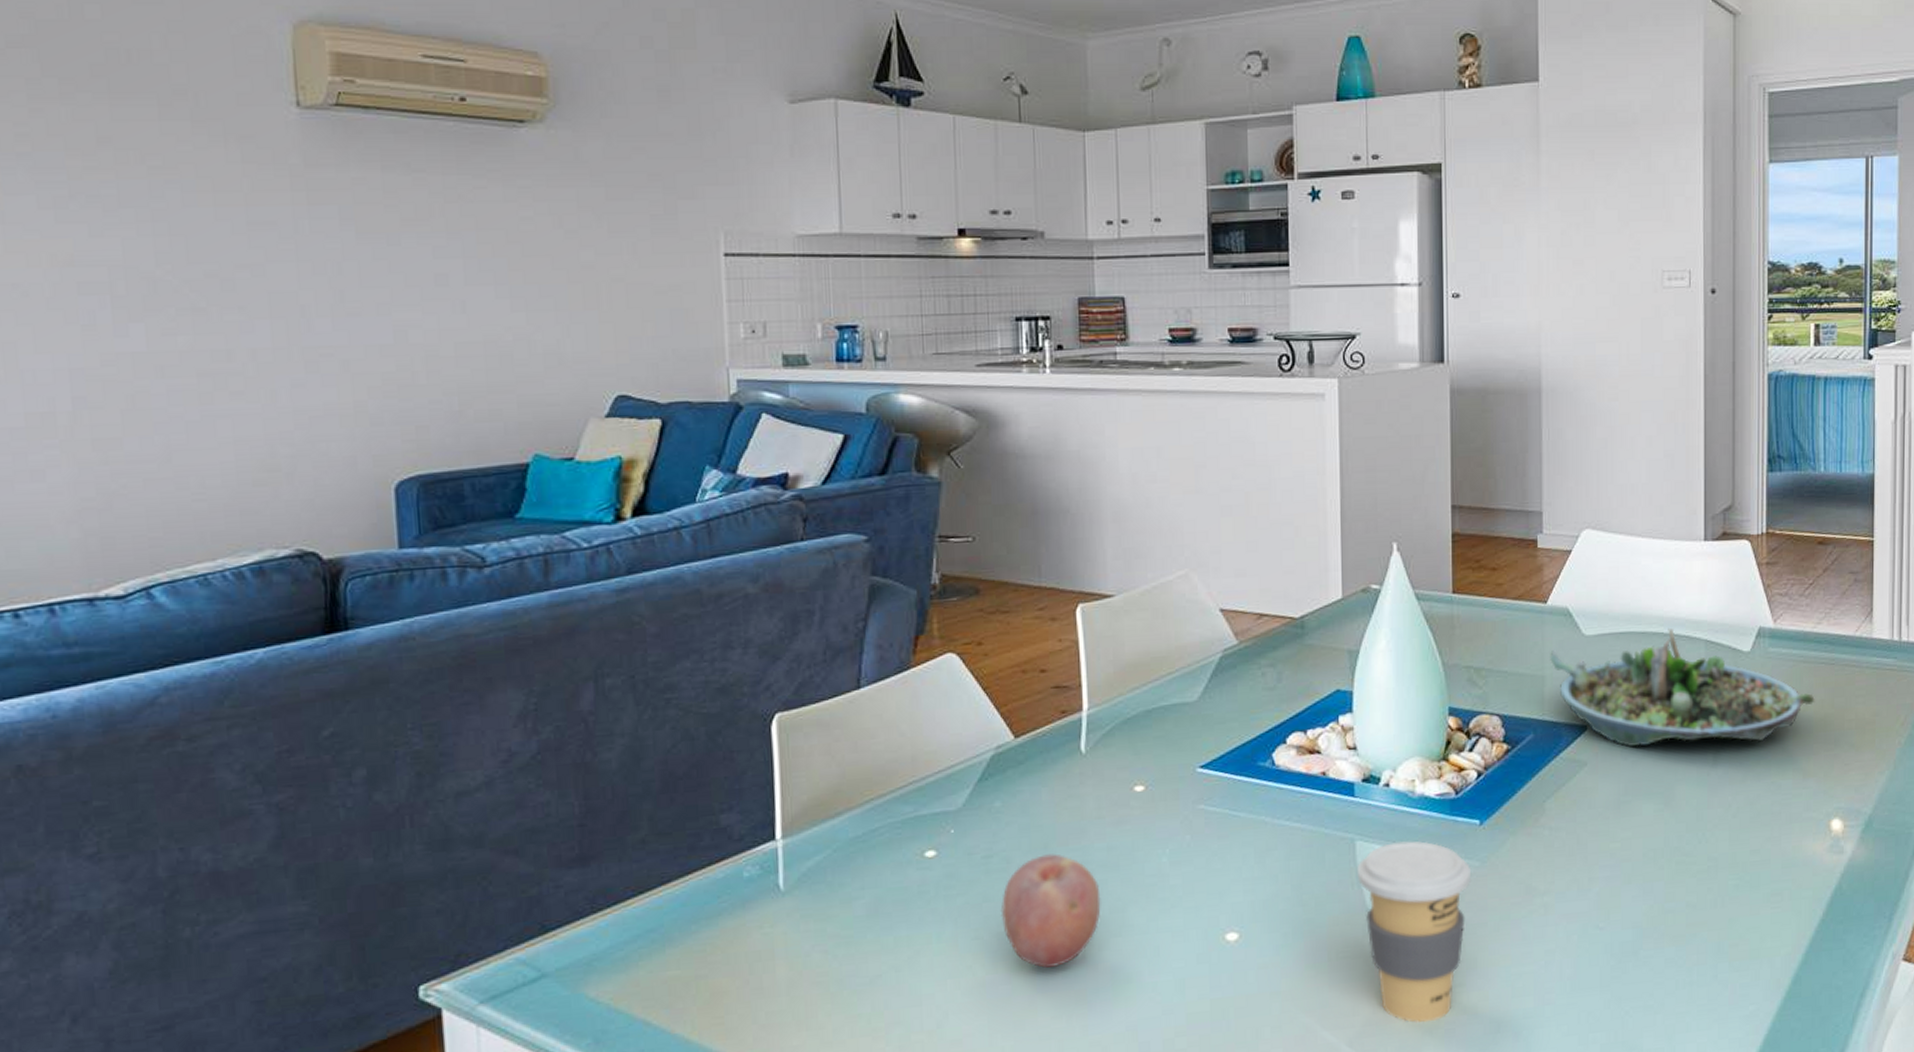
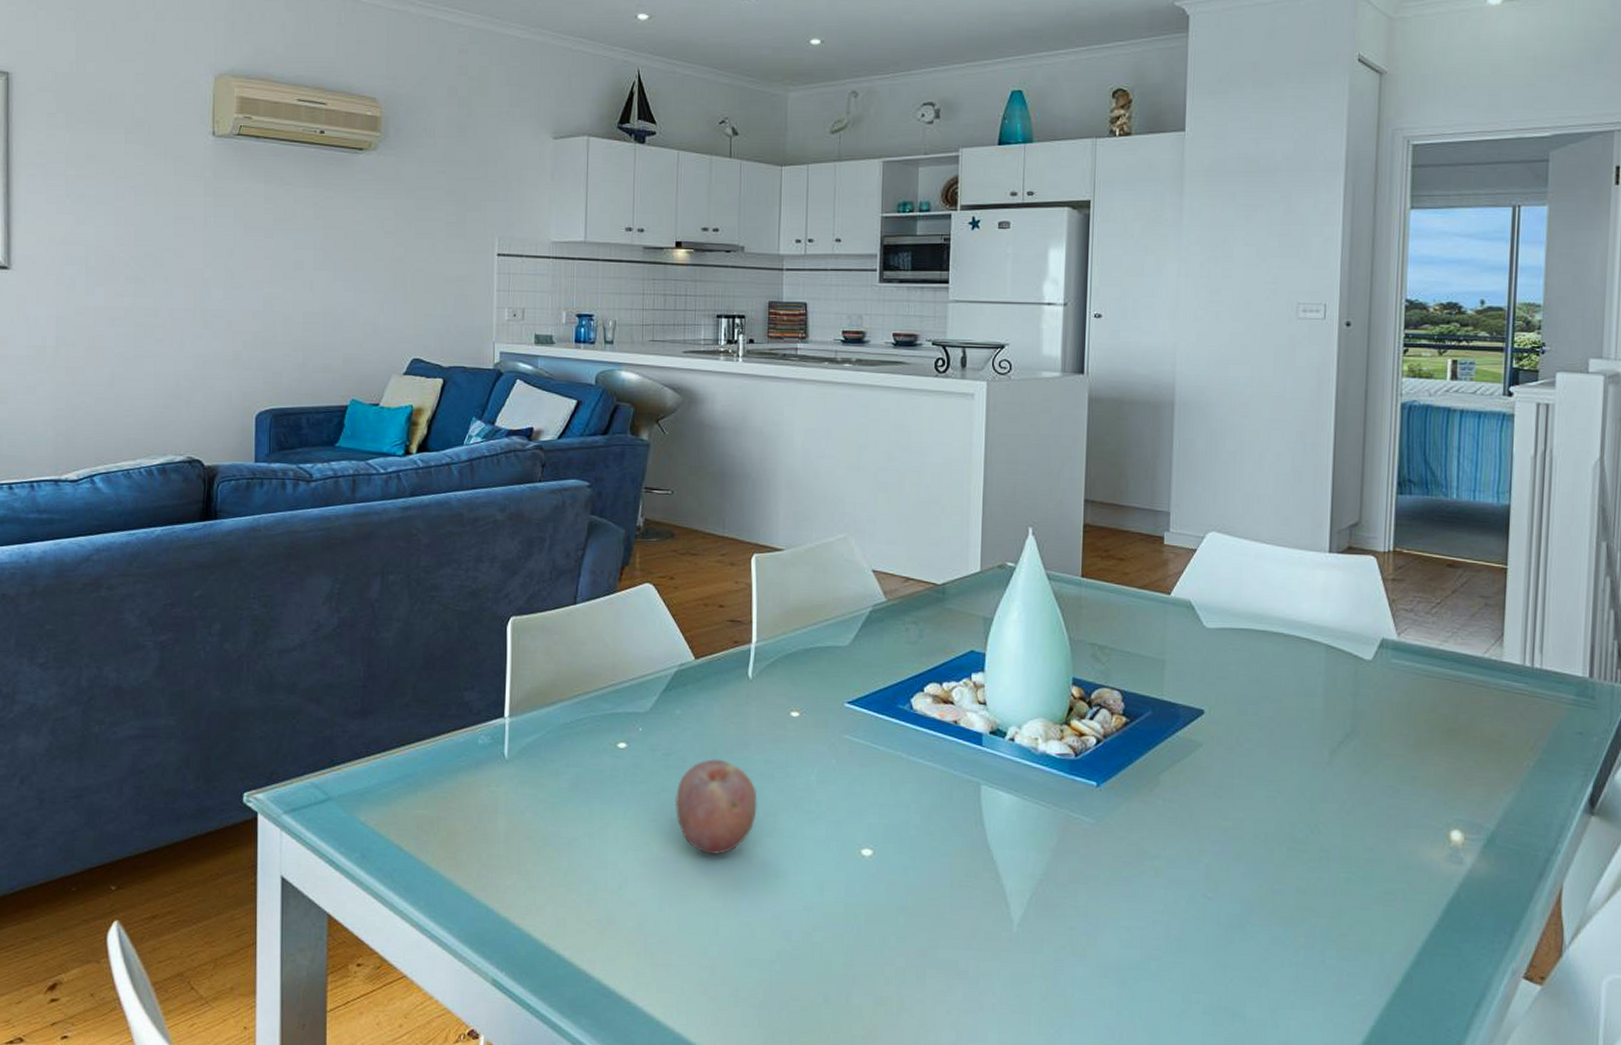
coffee cup: present [1356,841,1471,1023] -> none [980,791,1086,957]
succulent planter: present [1550,627,1815,747] -> none [1171,629,1438,745]

